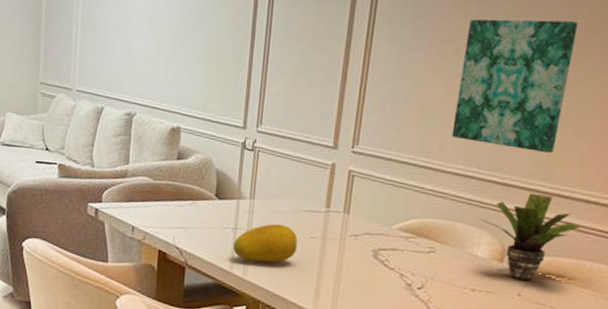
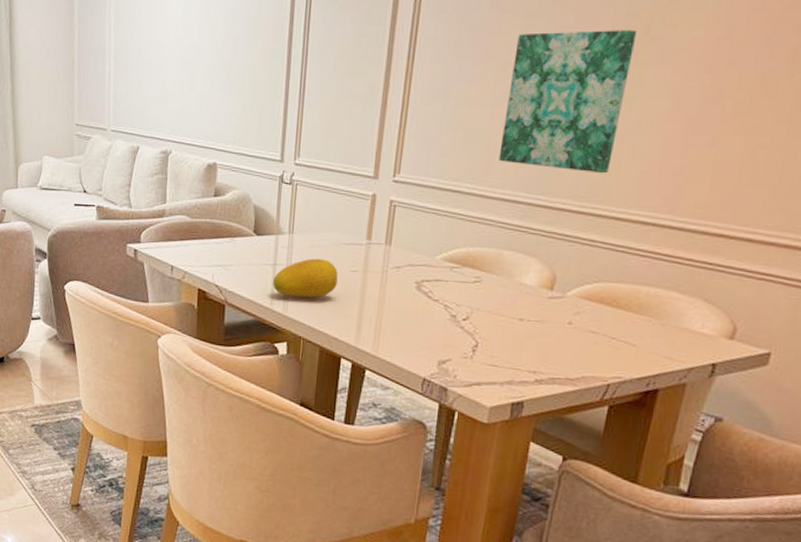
potted plant: present [479,193,582,281] -> none [528,216,639,309]

